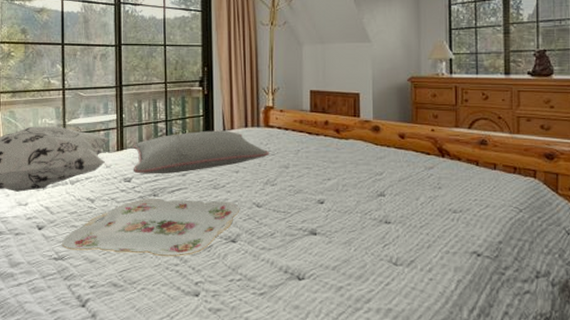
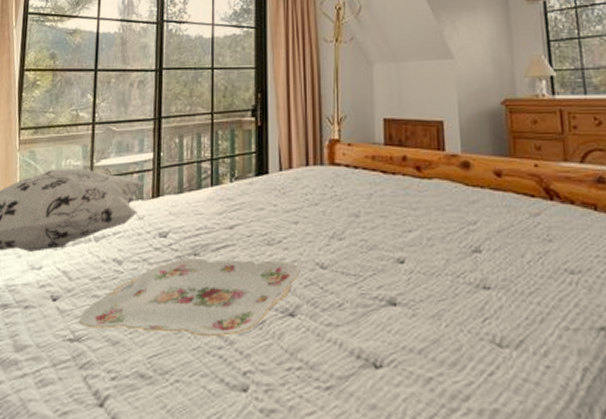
pillow: present [132,130,269,175] -> none [170,170,335,227]

